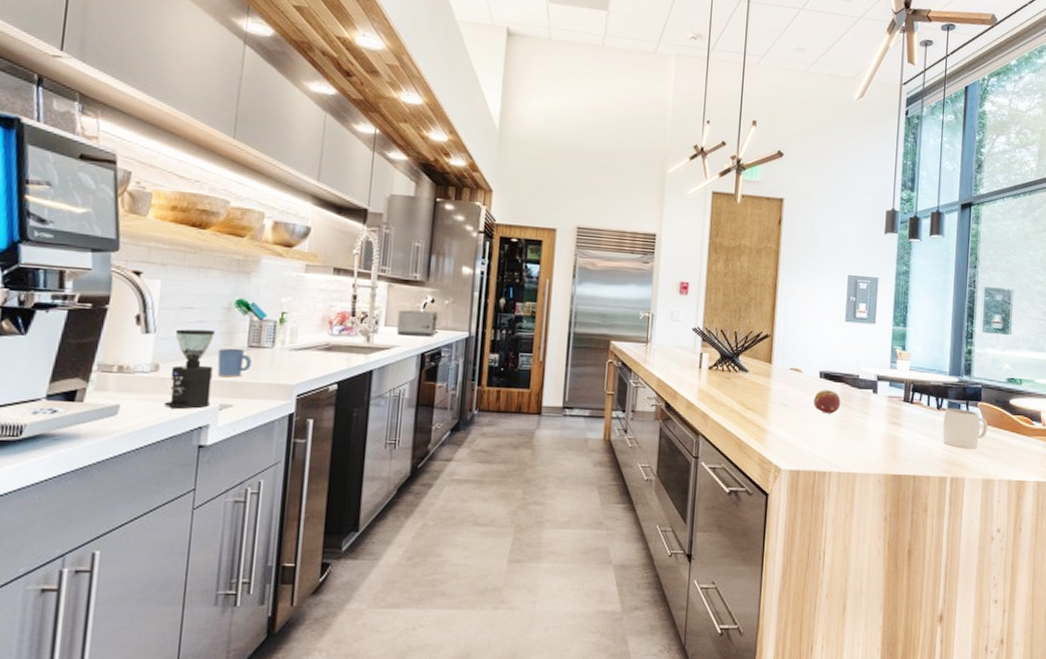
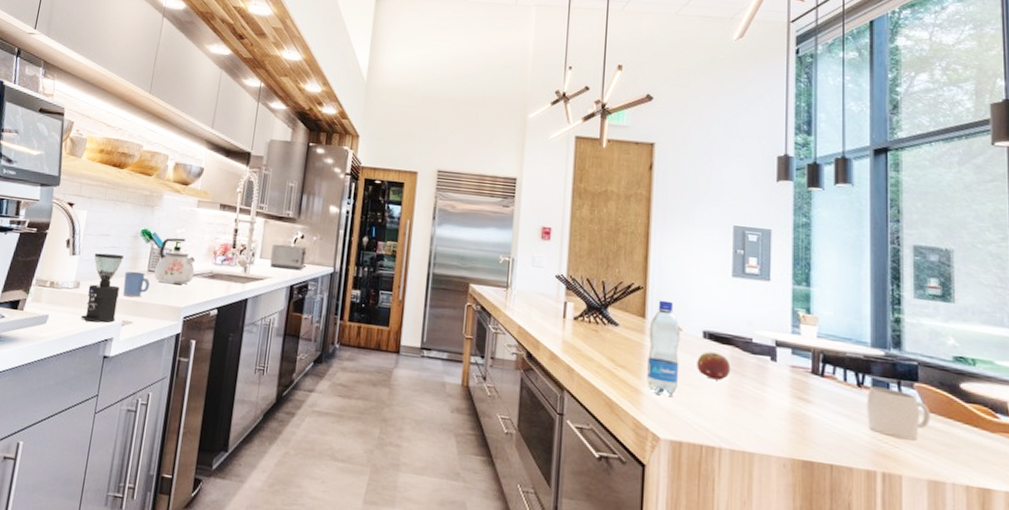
kettle: none [255,307,307,360] -> present [154,237,195,285]
bottle: none [771,346,801,433] -> present [647,300,681,397]

